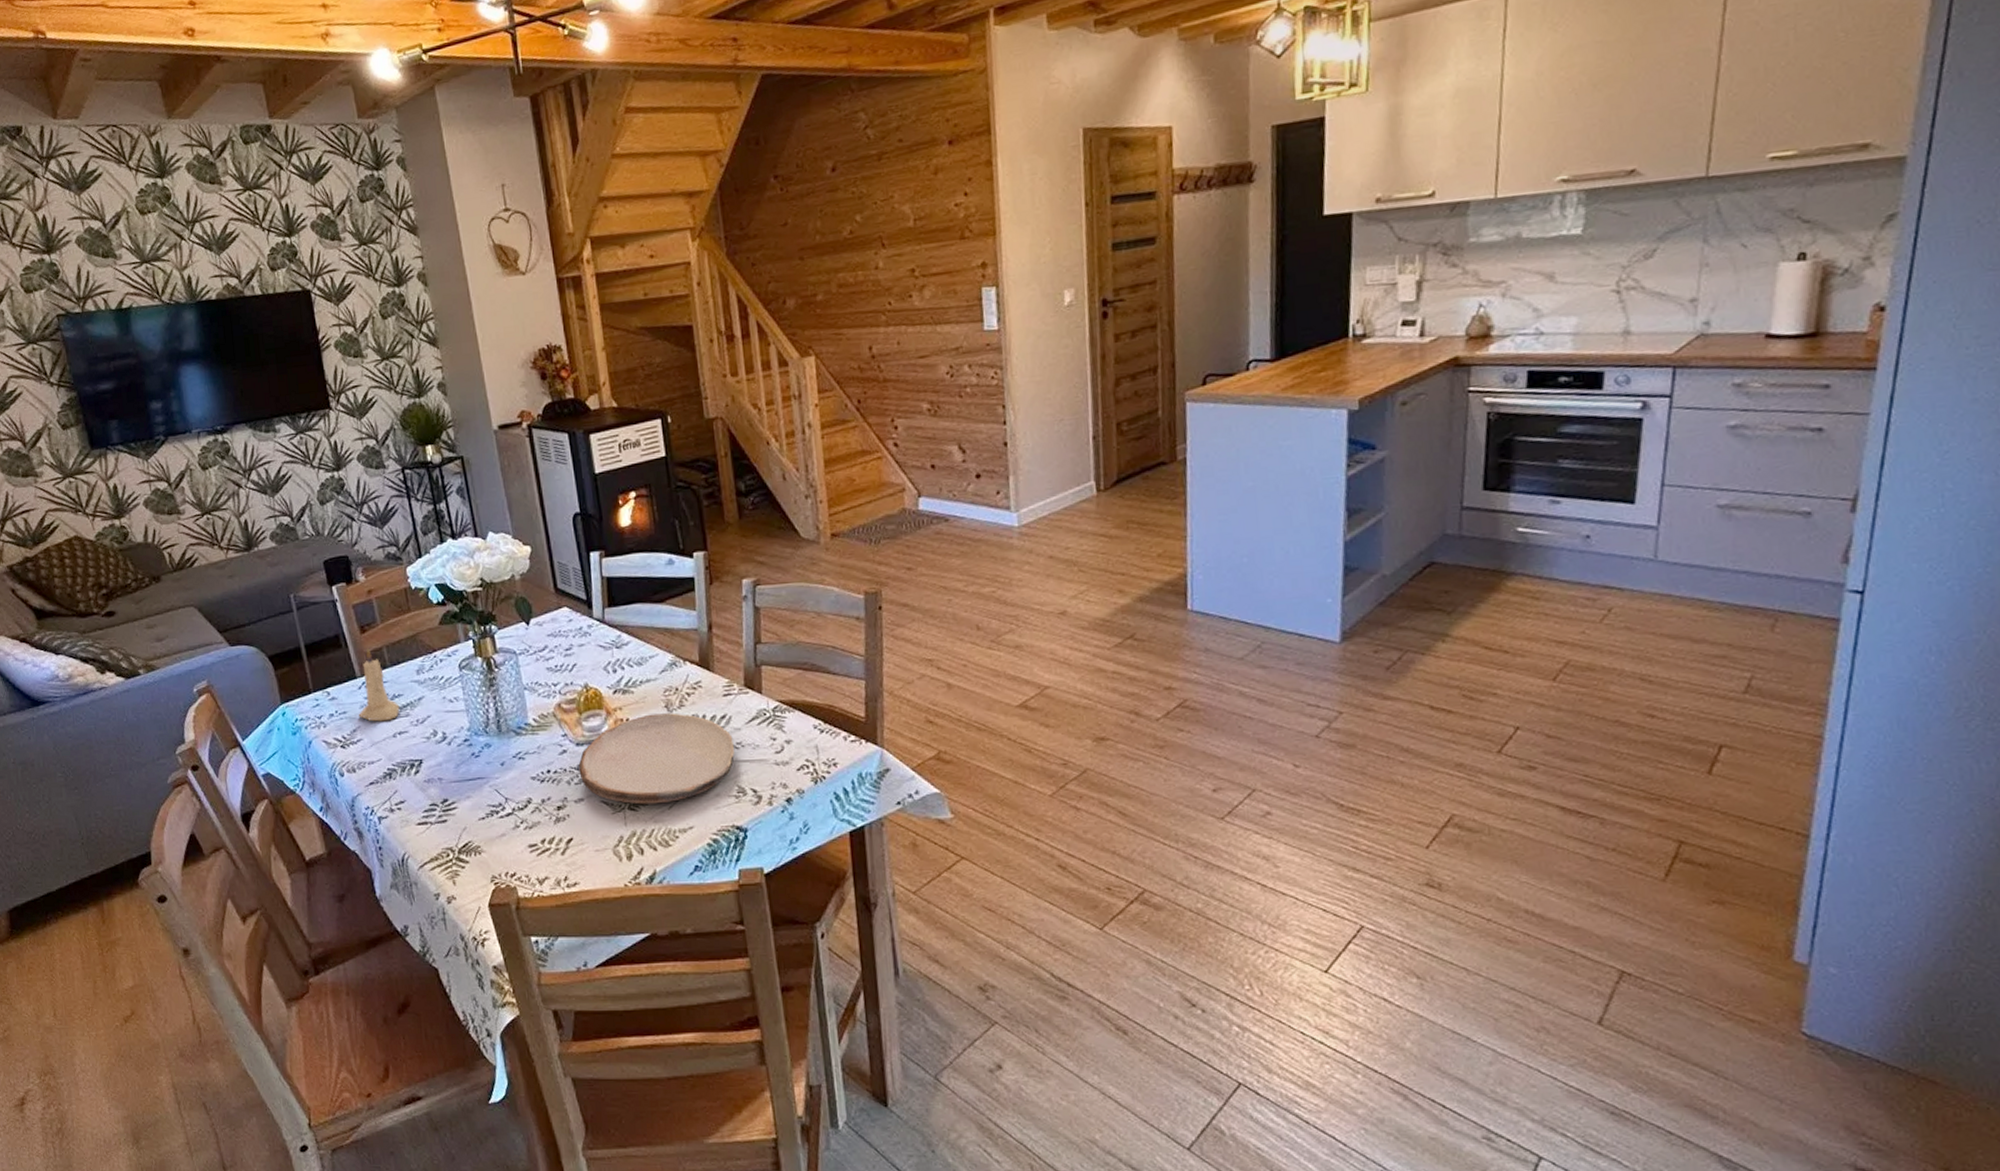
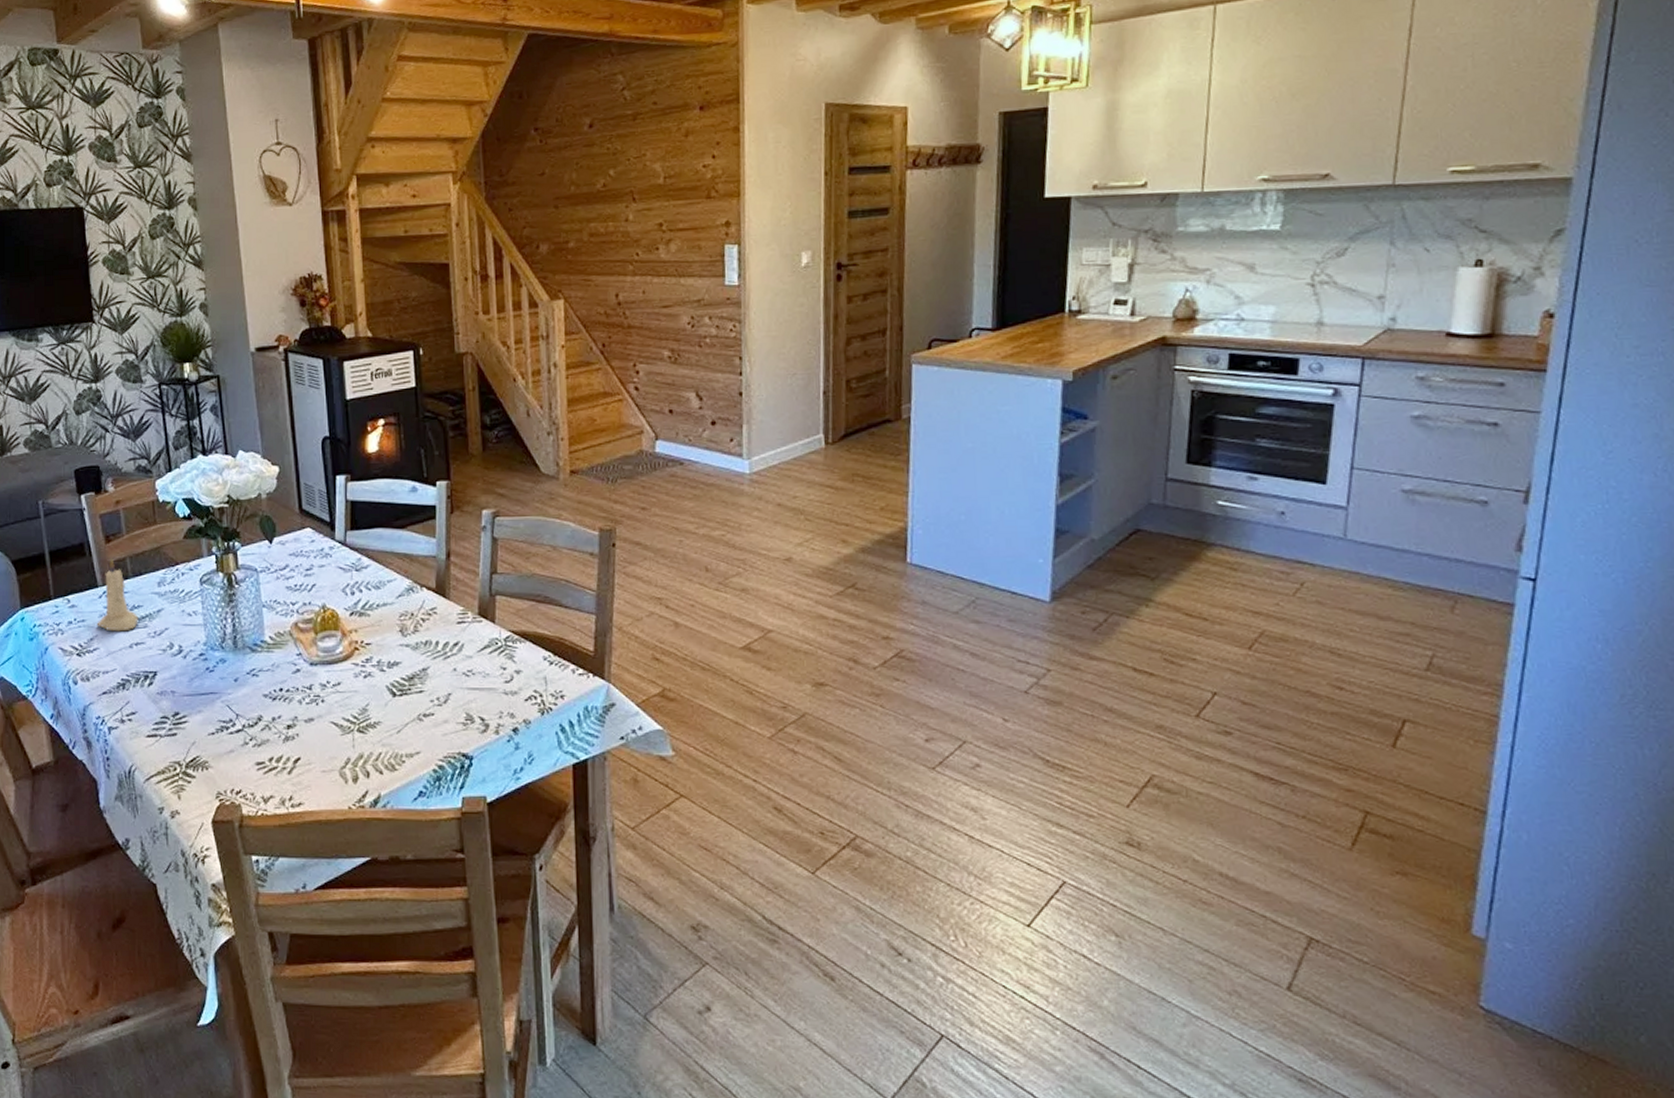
plate: present [578,713,735,805] -> none [311,637,465,727]

